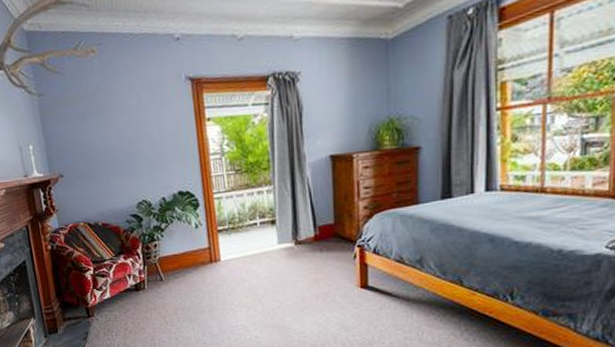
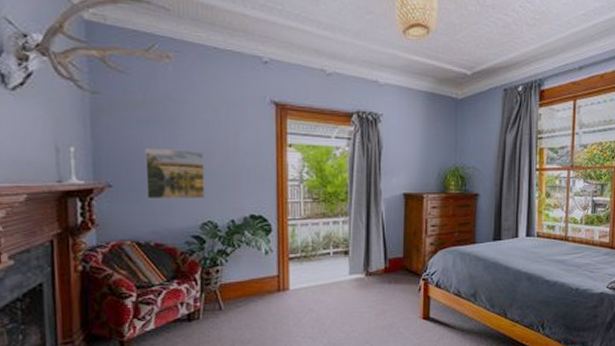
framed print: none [84,136,138,185] -> present [145,147,206,200]

